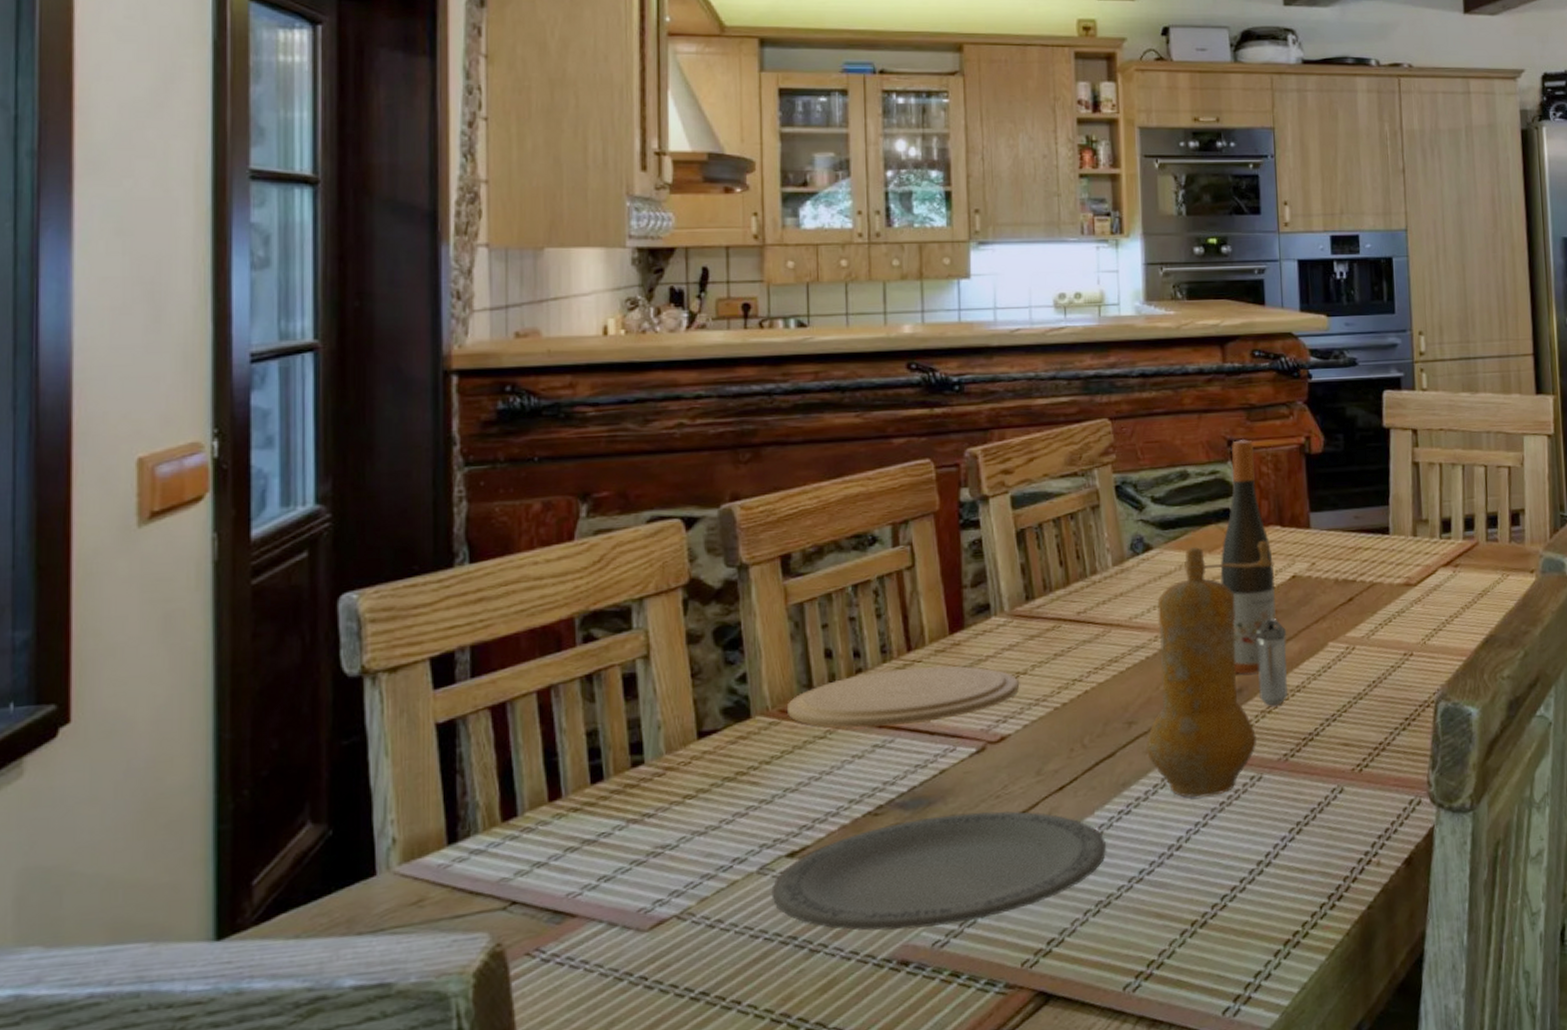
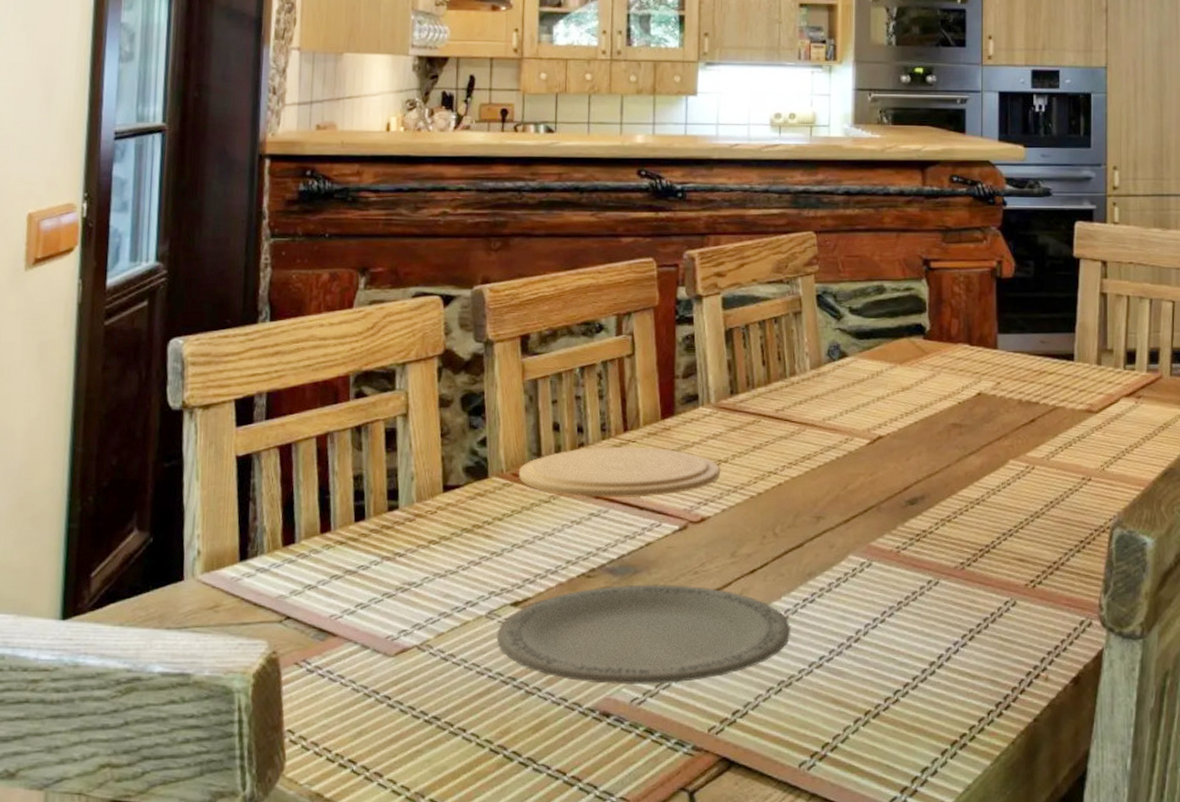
pepper mill: present [1146,541,1275,798] -> none [832,358,961,595]
wine bottle: present [1220,440,1276,674] -> none [909,260,961,483]
shaker: present [1256,619,1288,705] -> none [940,432,970,516]

